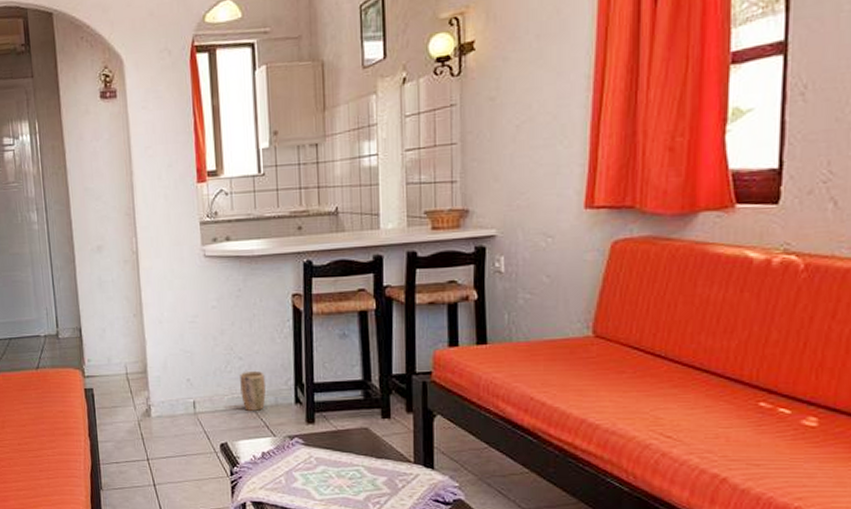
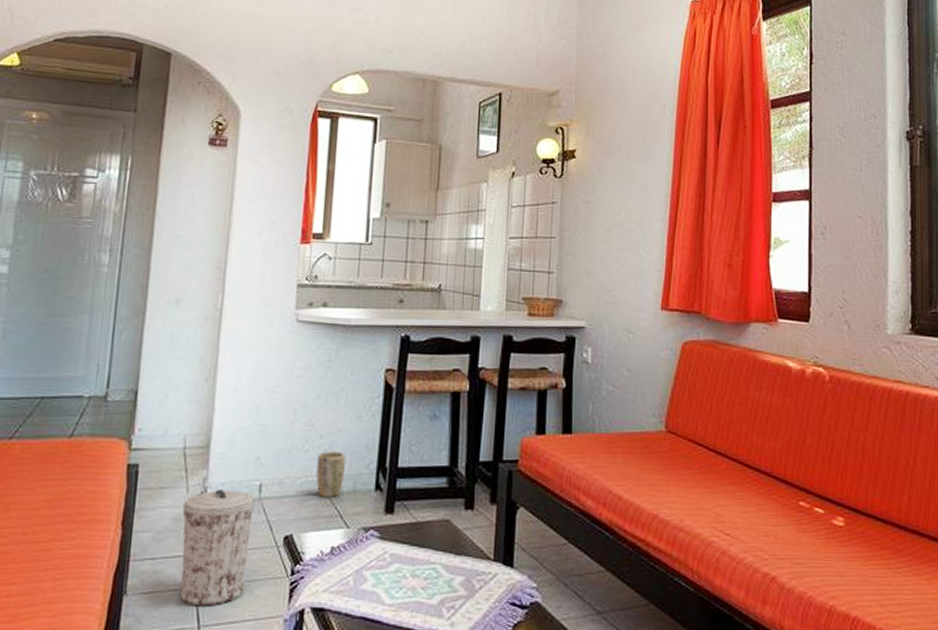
trash can: none [134,406,194,499] -> present [179,488,255,607]

